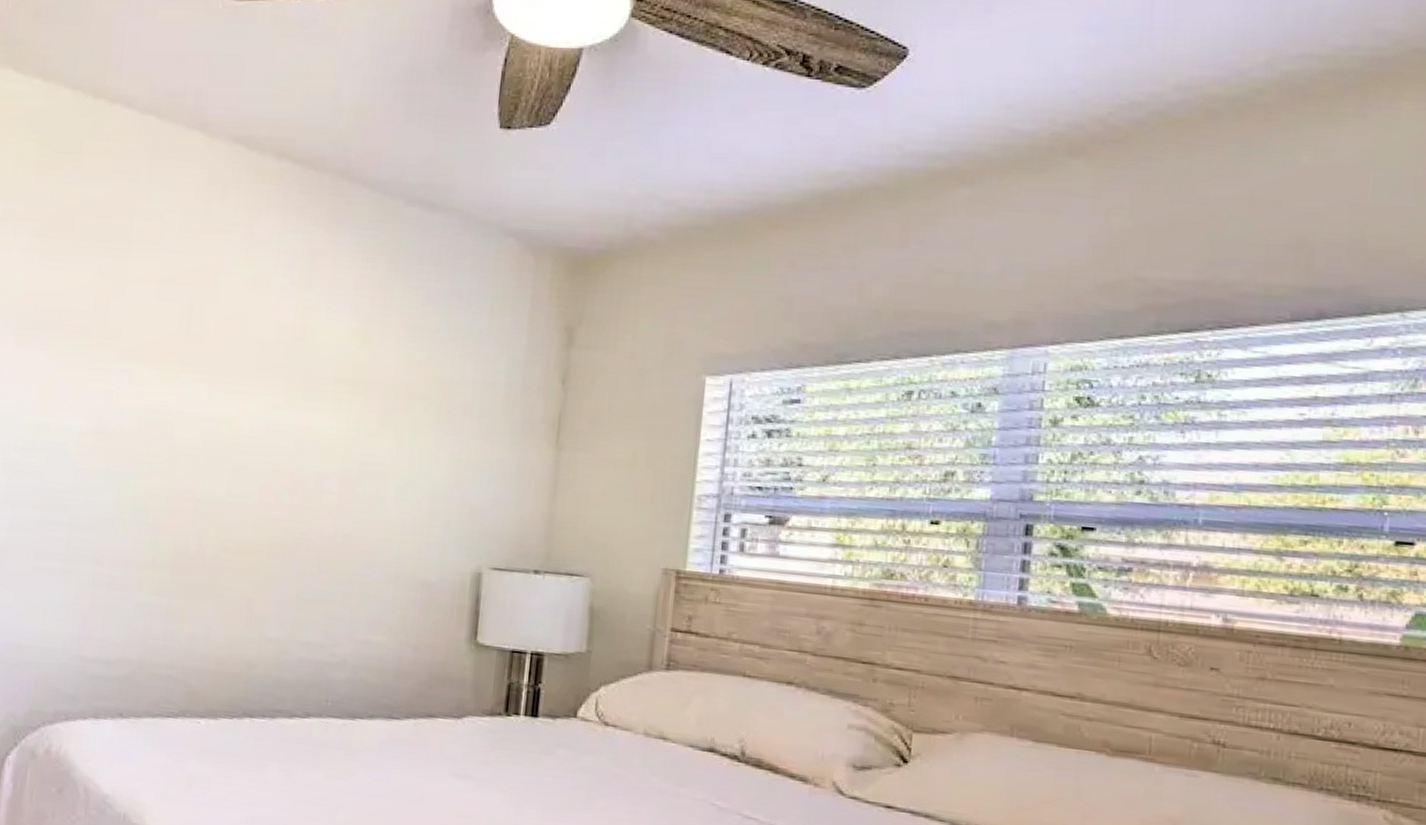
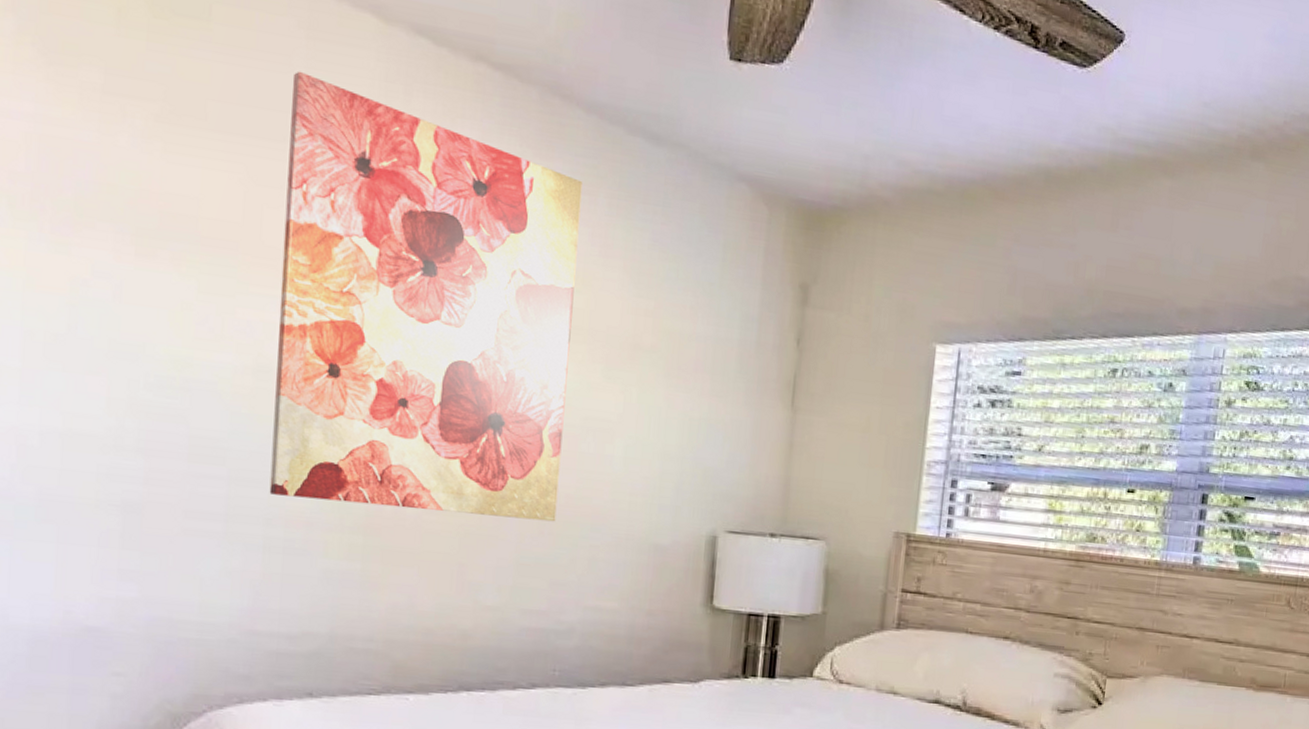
wall art: none [100,184,366,560] -> present [269,71,583,522]

